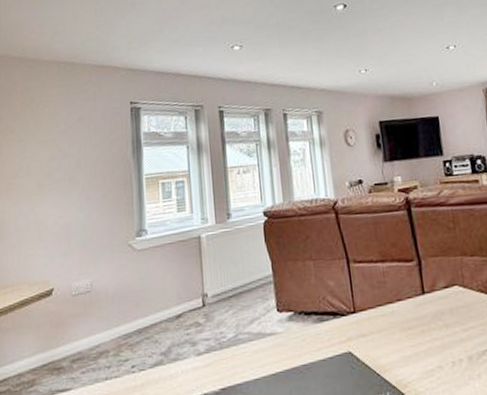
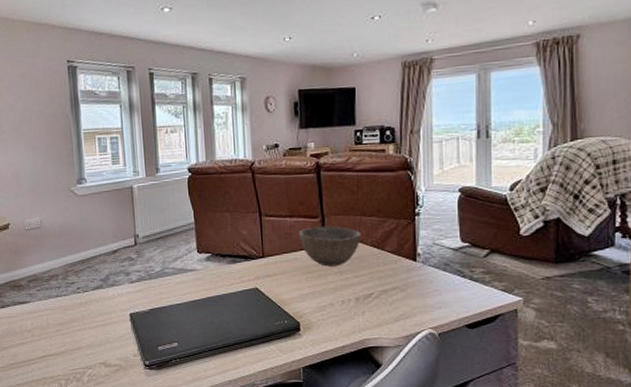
bowl: none [393,270,466,320] -> present [298,226,362,267]

